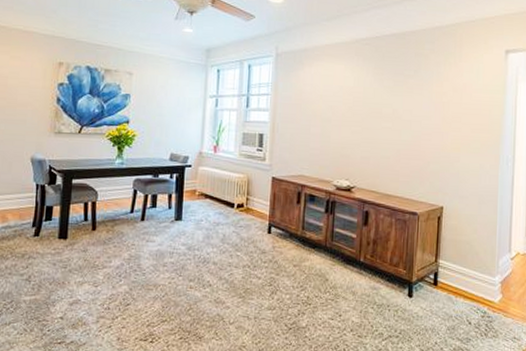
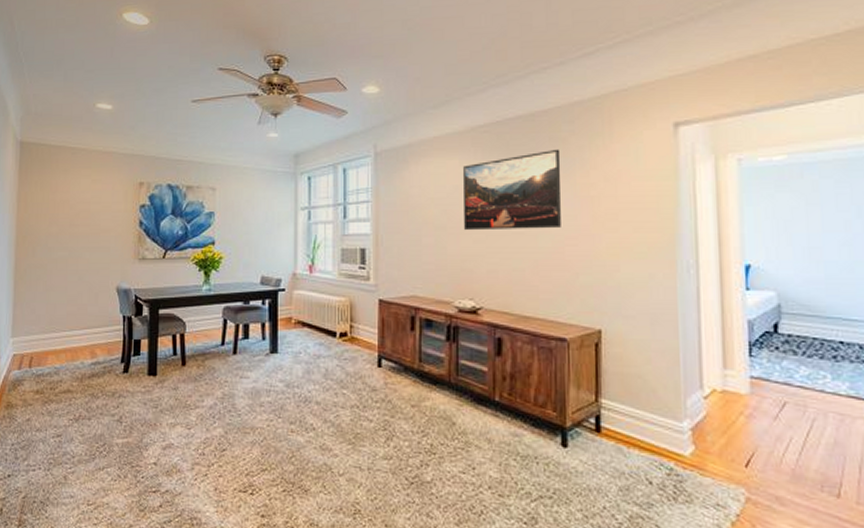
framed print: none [345,63,423,126] -> present [463,149,561,231]

